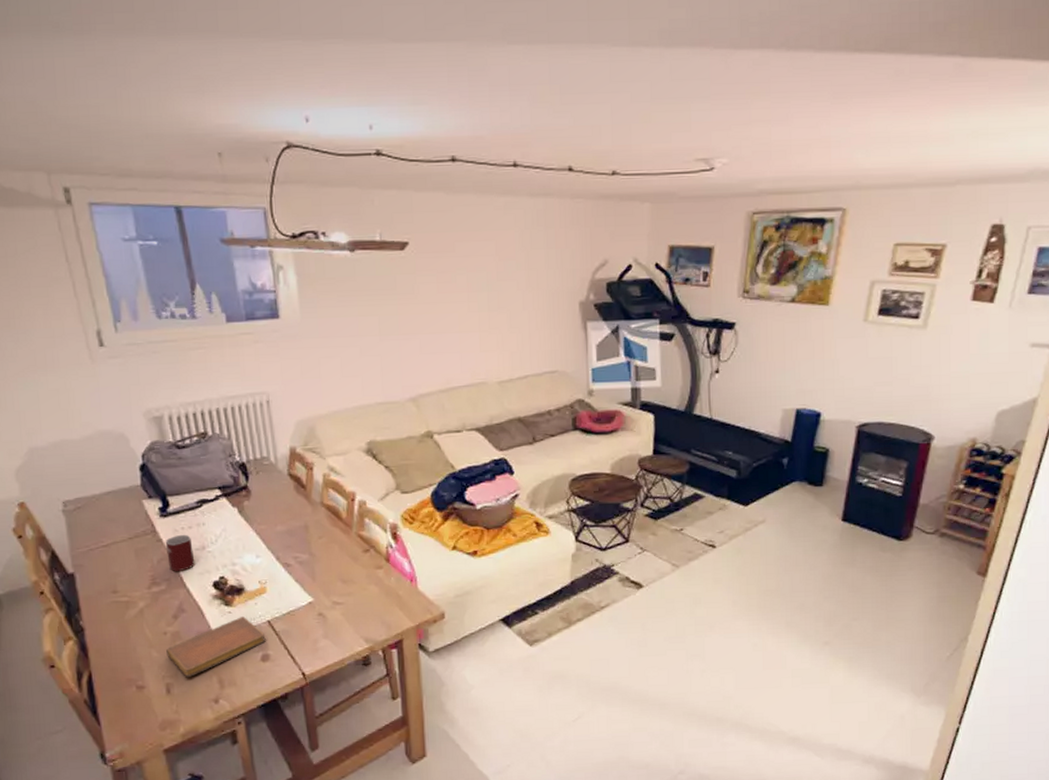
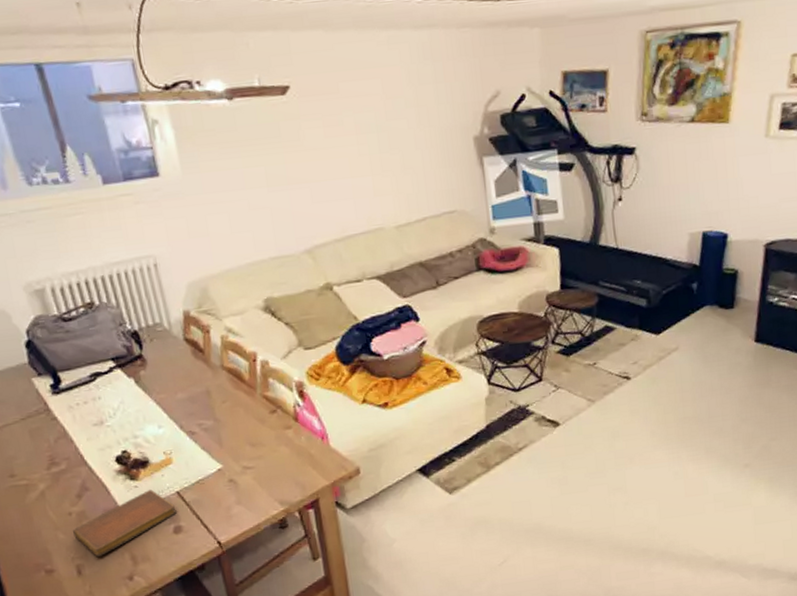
mug: present [165,534,195,572] -> none [60,410,95,450]

